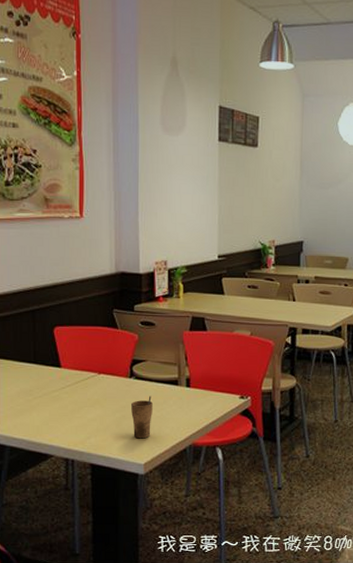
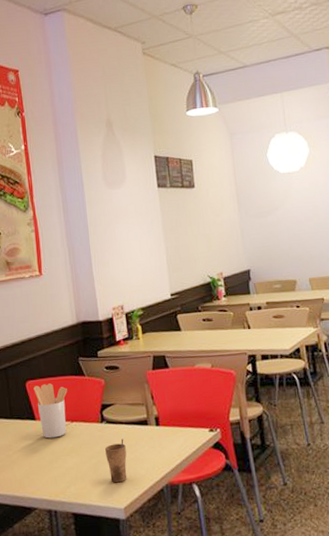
utensil holder: none [61,332,98,388] -> present [33,383,67,439]

